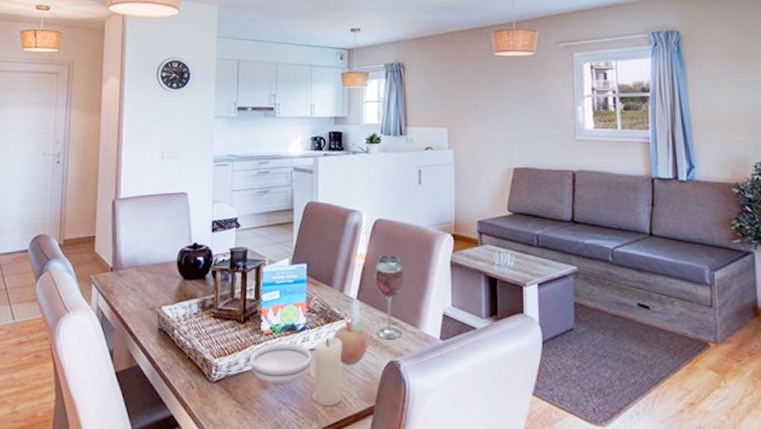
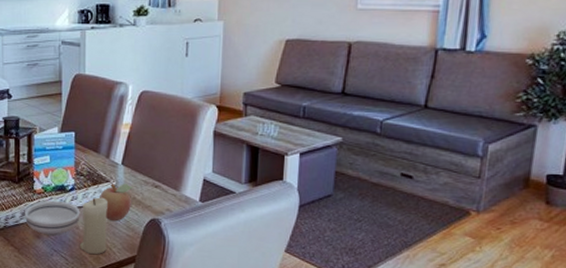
wineglass: present [375,255,404,340] -> none [139,125,168,201]

